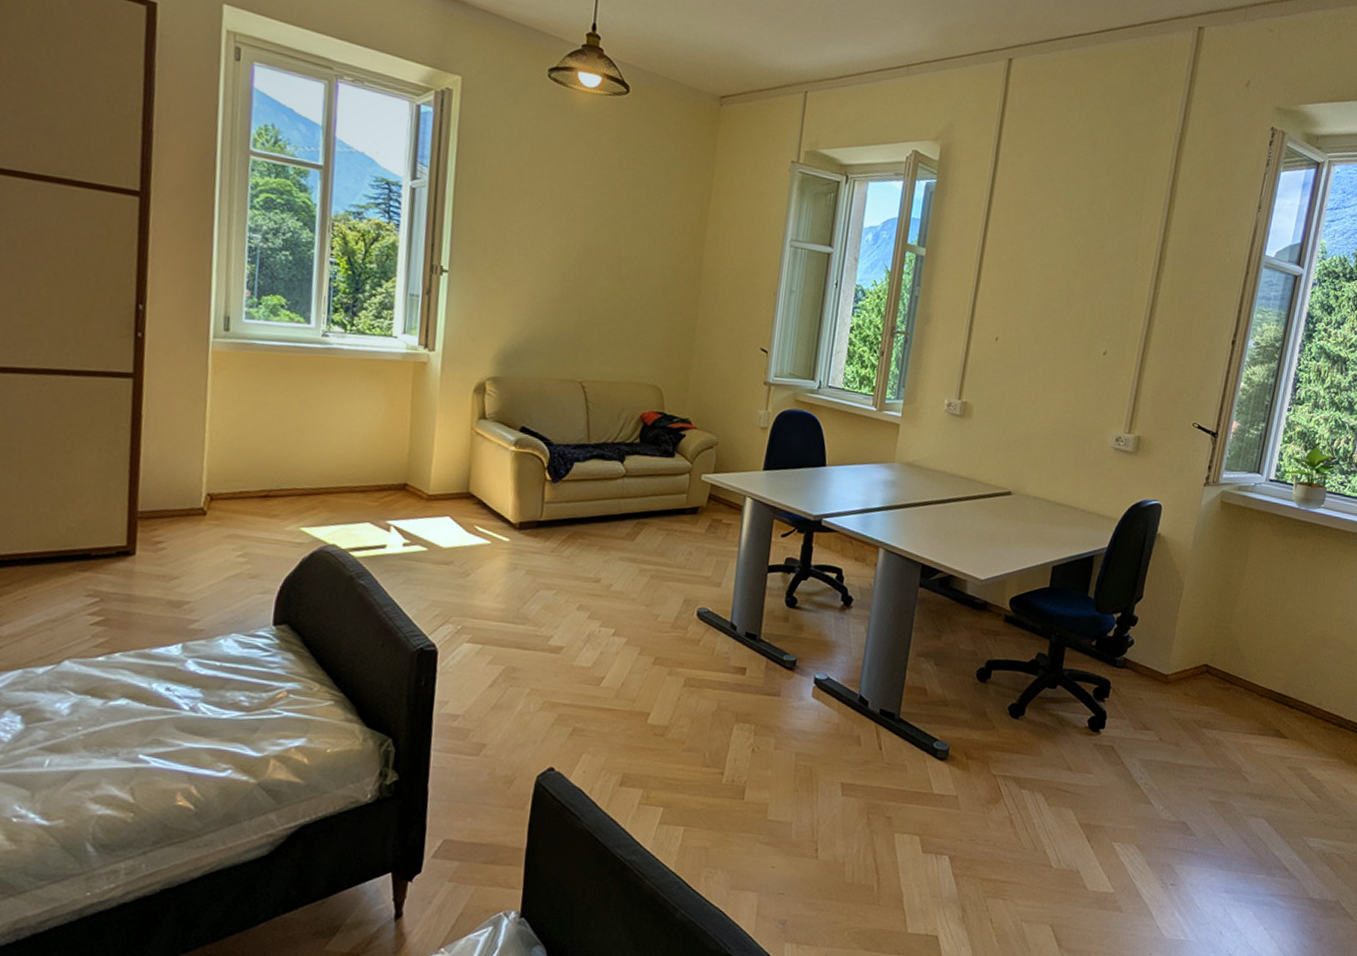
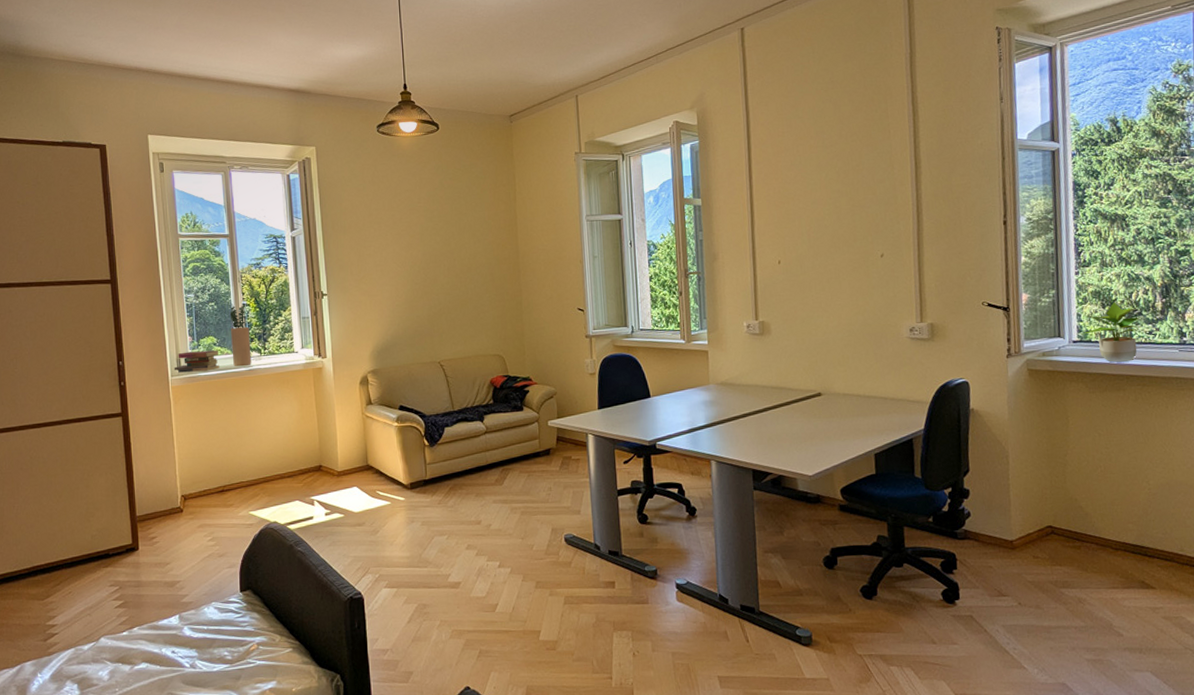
books: none [218,308,286,340] -> present [174,350,220,373]
vase: none [305,258,334,343] -> present [229,301,251,367]

